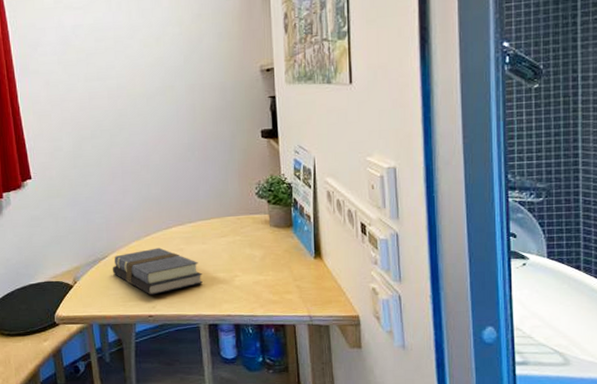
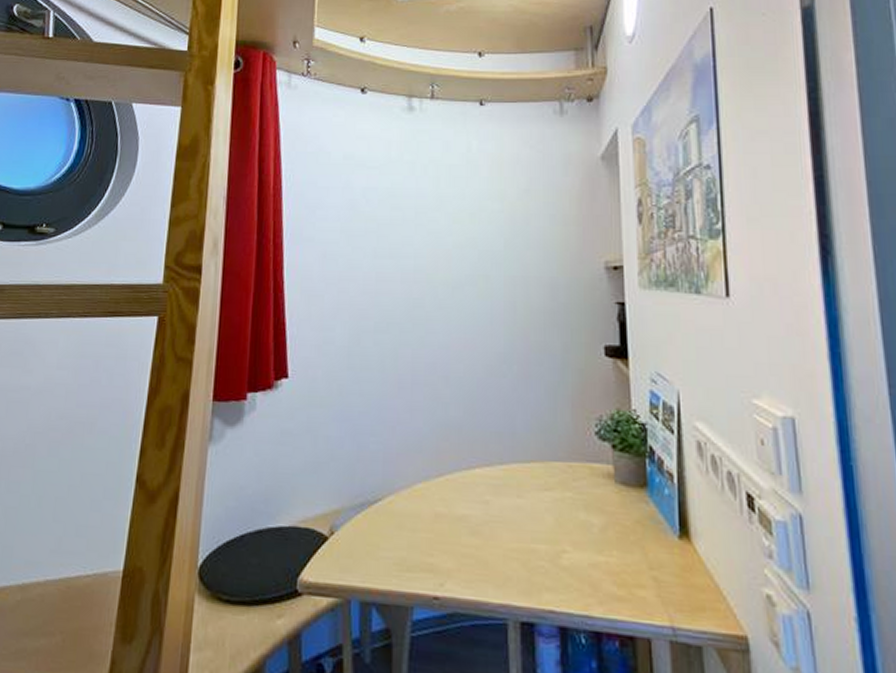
book: present [112,247,203,295] -> none [386,495,515,566]

